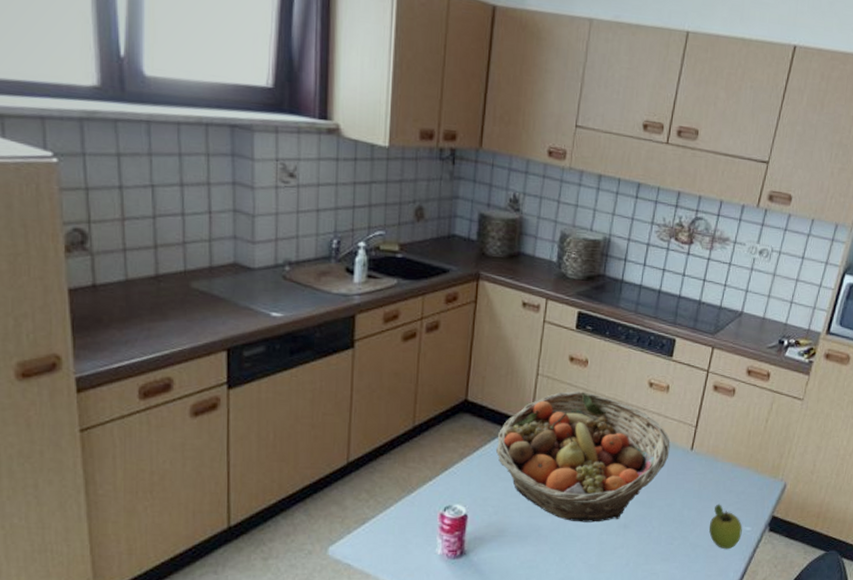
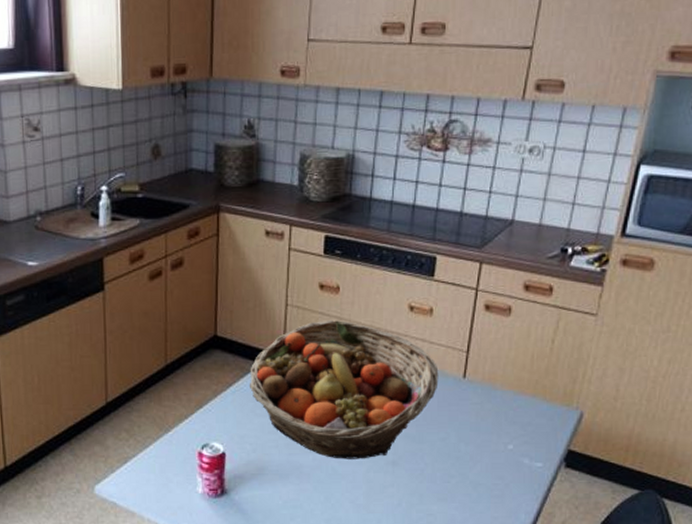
fruit: present [709,504,742,550] -> none [492,437,532,488]

